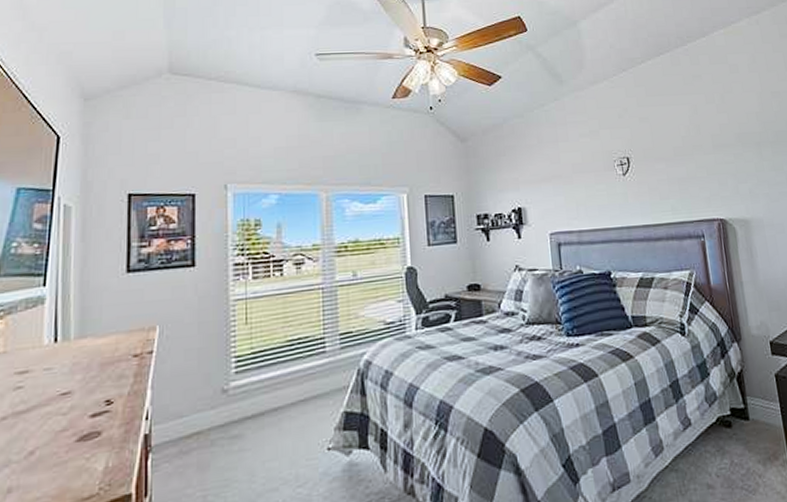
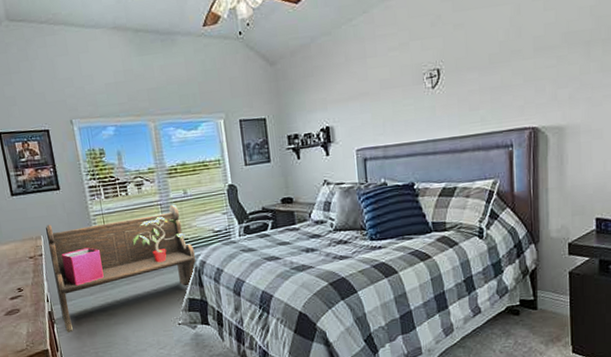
bench: none [163,288,360,466] -> present [46,204,196,333]
storage bin: none [180,342,234,396] -> present [61,247,104,286]
potted plant: none [280,304,350,363] -> present [132,217,186,263]

